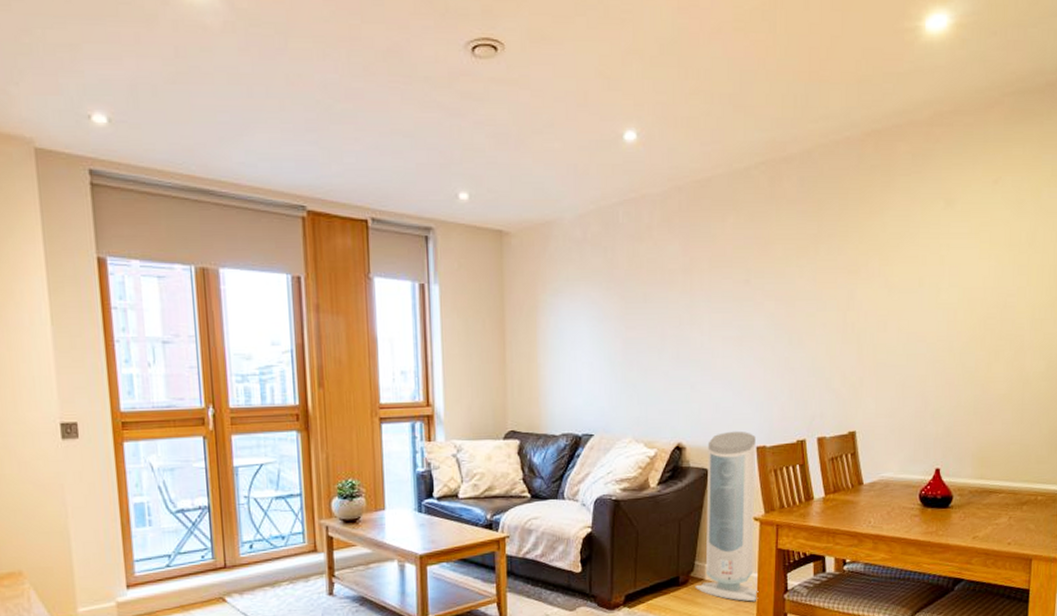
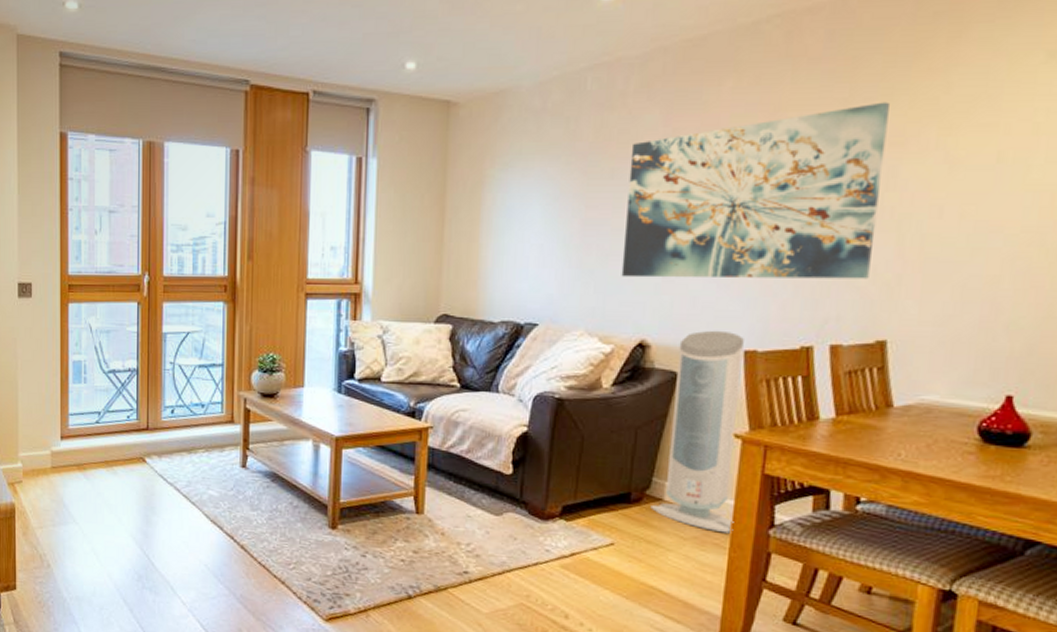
wall art: none [658,237,846,389] -> present [621,102,889,279]

